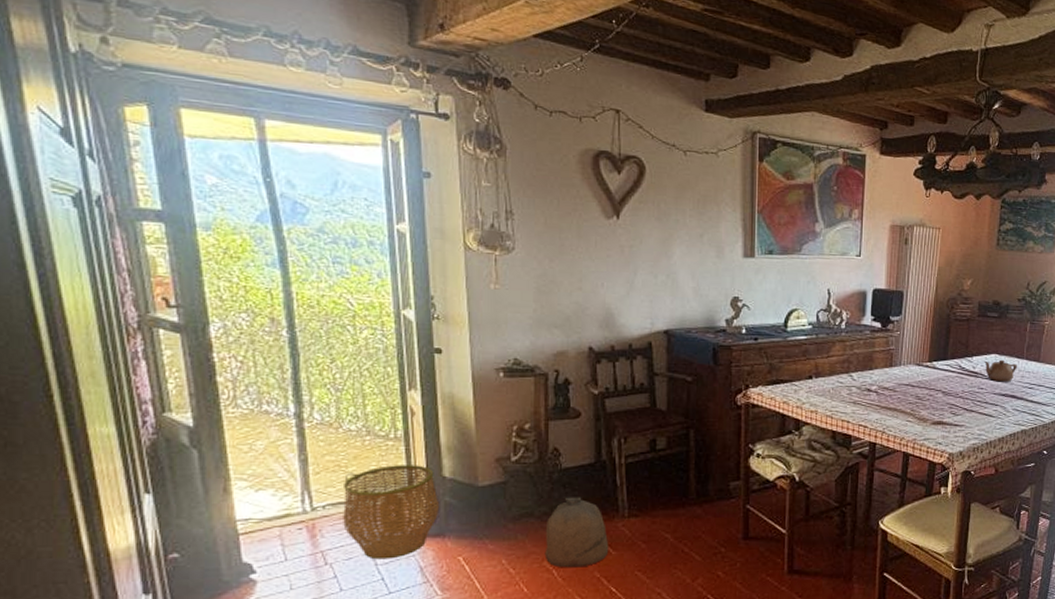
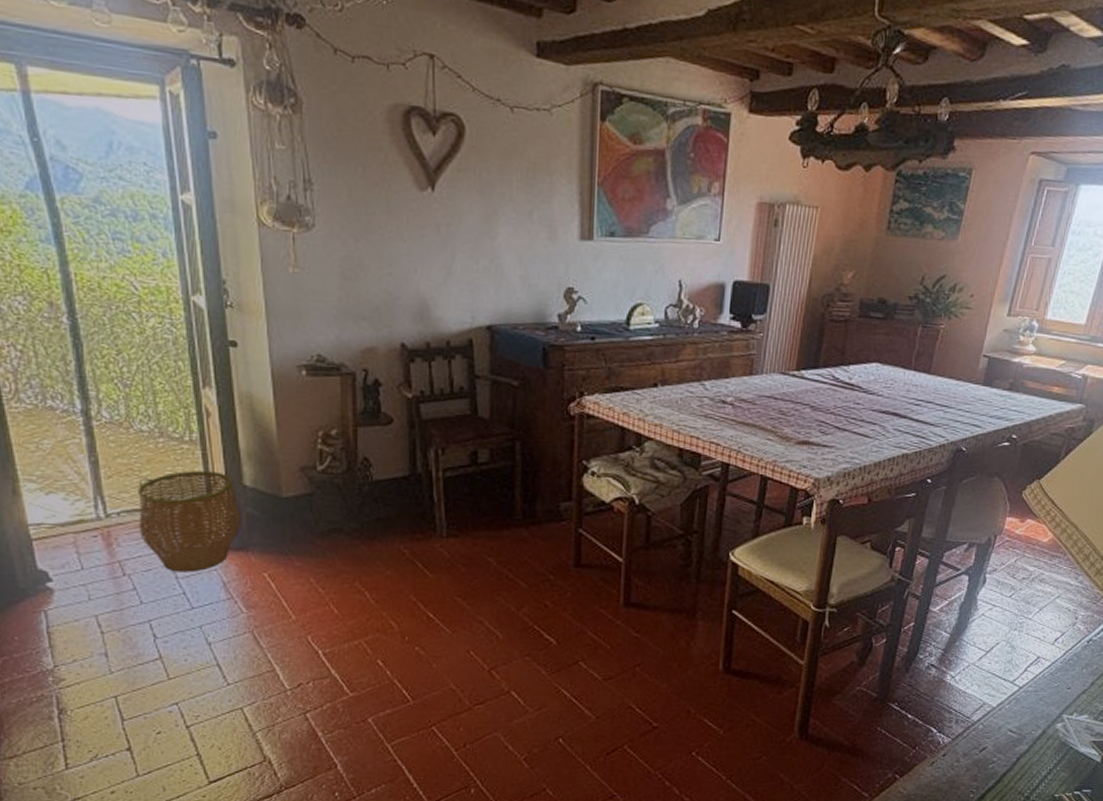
bag: present [544,497,609,568] -> none [356,512,426,590]
teapot: present [984,359,1017,382] -> none [863,369,903,397]

